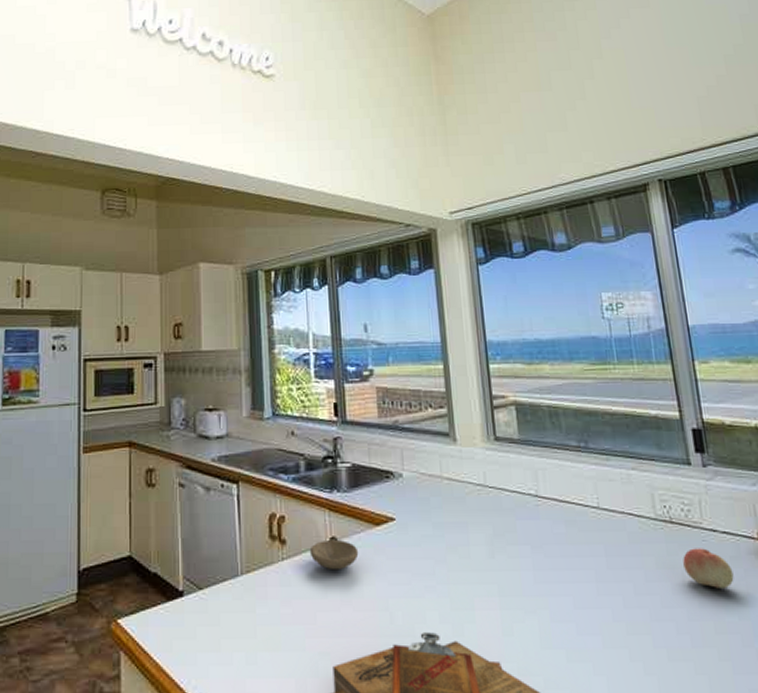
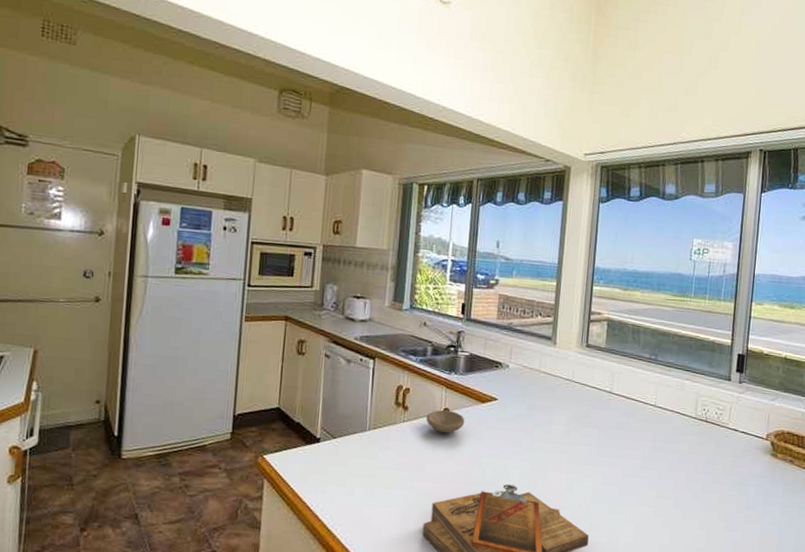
fruit: present [683,548,734,588] -> none [708,441,742,472]

